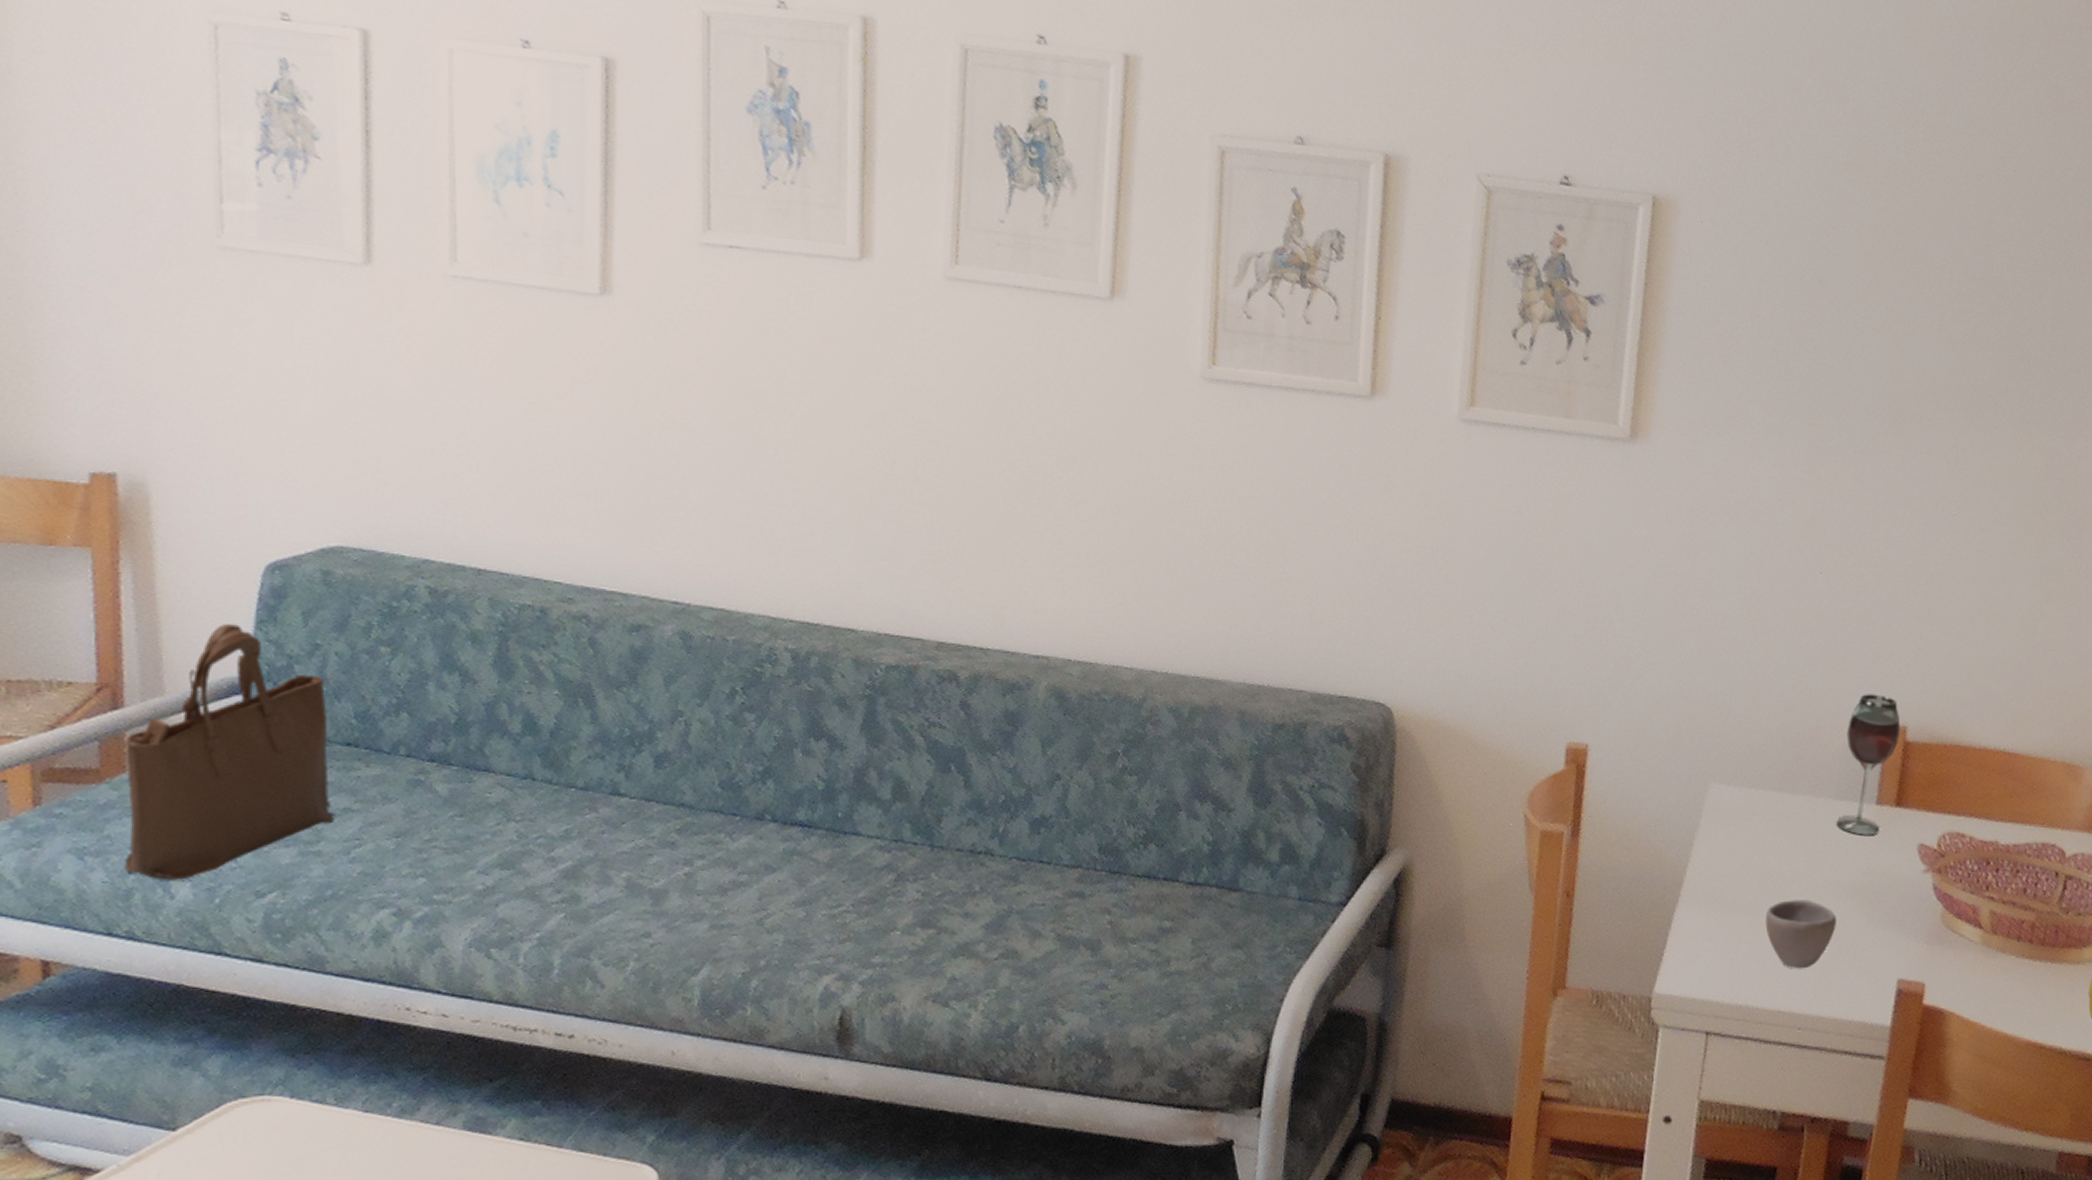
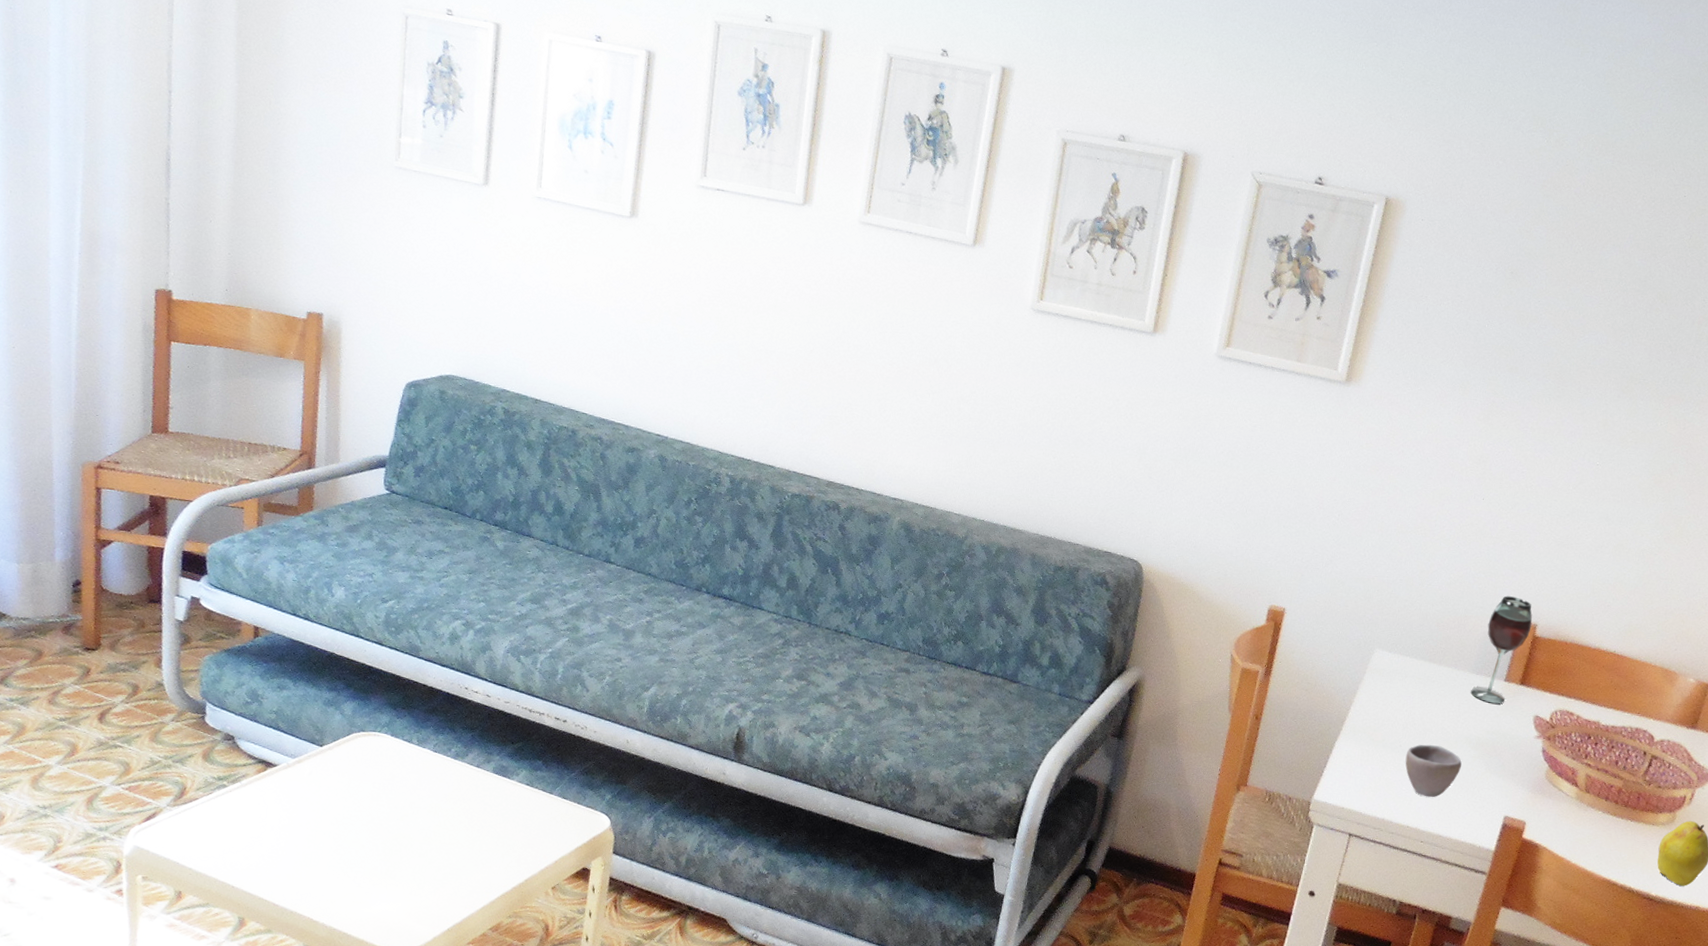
handbag: present [124,624,334,880] -> none [307,420,435,585]

